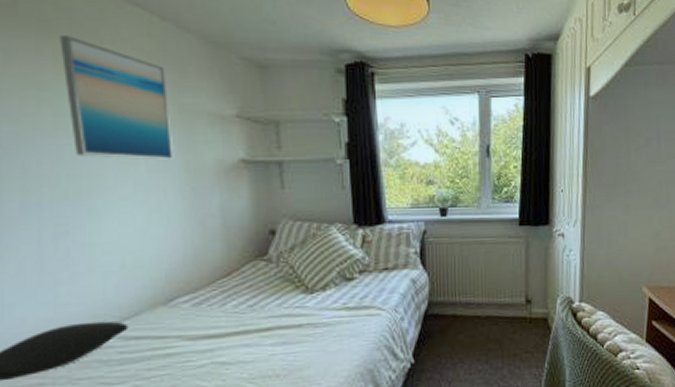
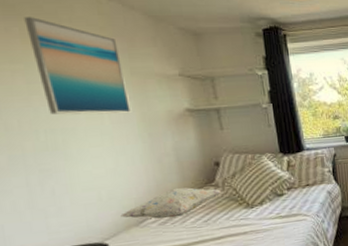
decorative pillow: none [146,259,274,299] -> present [120,187,221,219]

